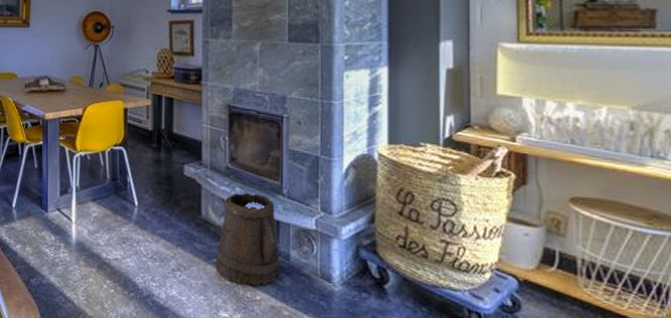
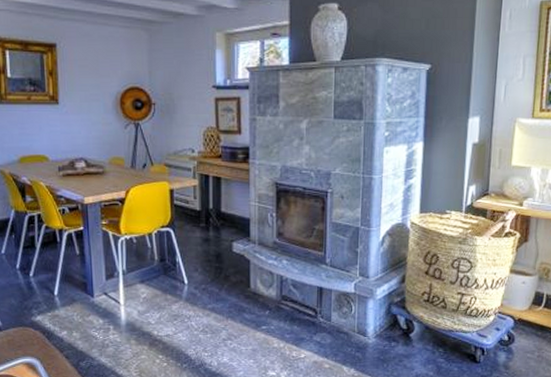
bucket: present [215,192,280,286] -> none [264,264,323,346]

